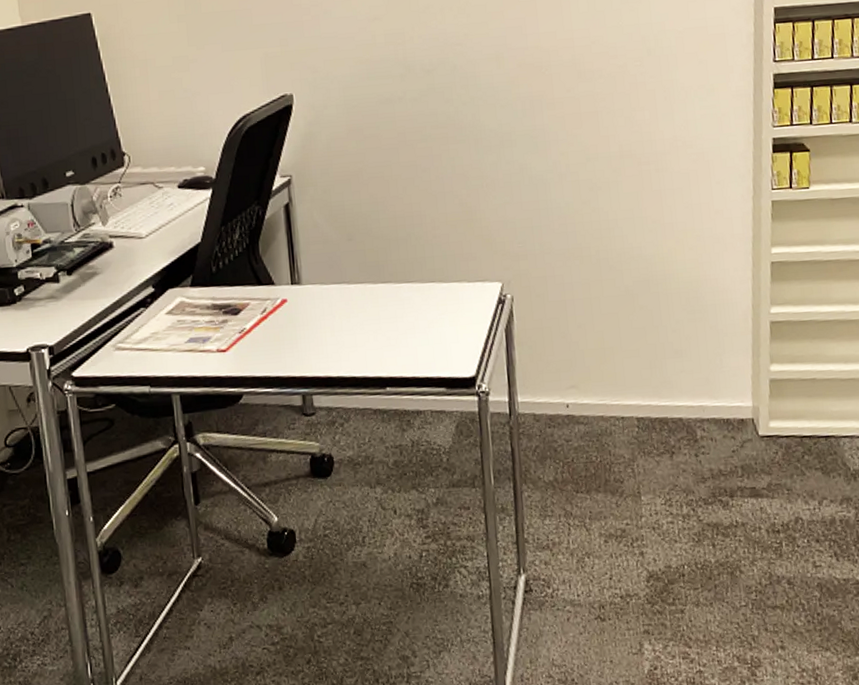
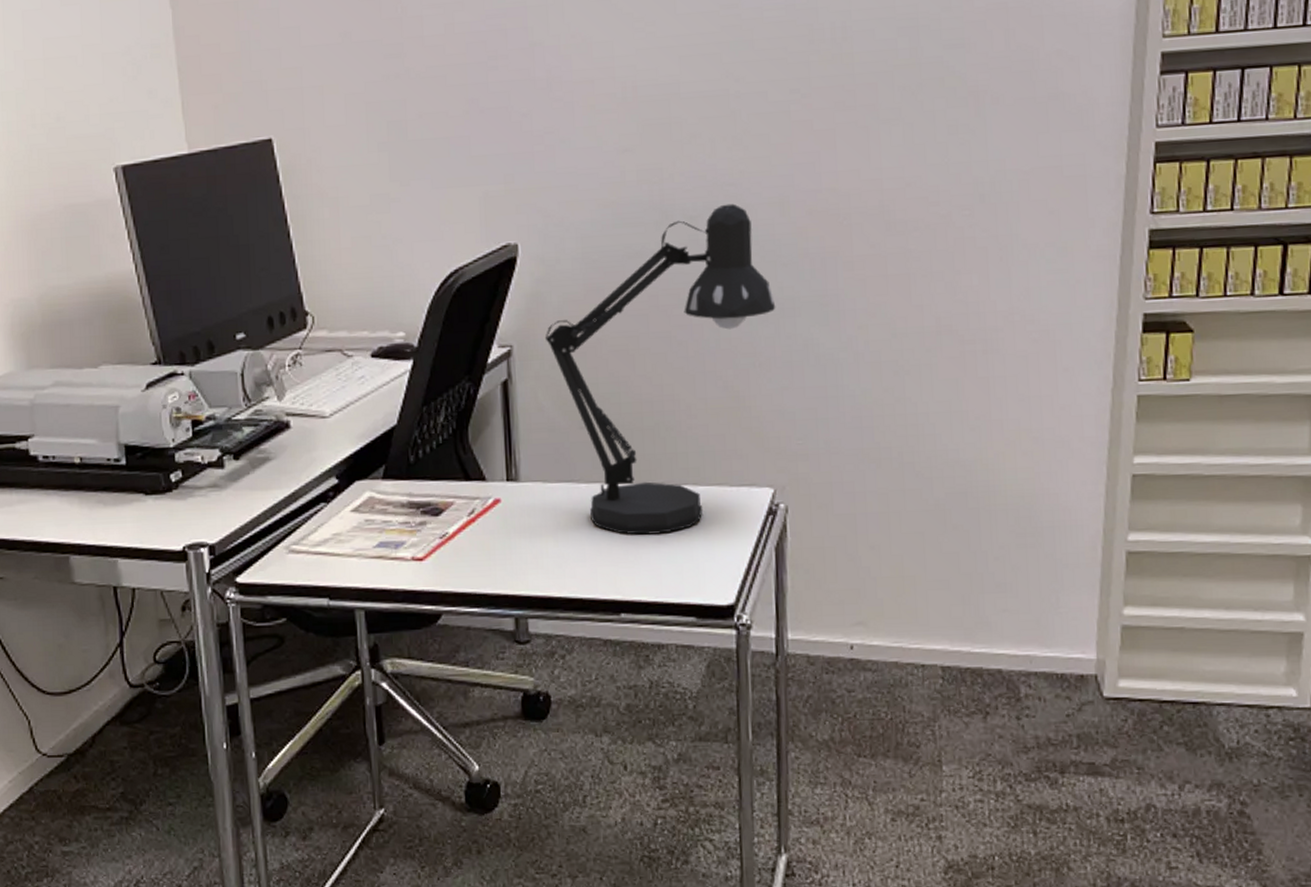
desk lamp: none [317,59,497,324] -> present [544,203,776,535]

